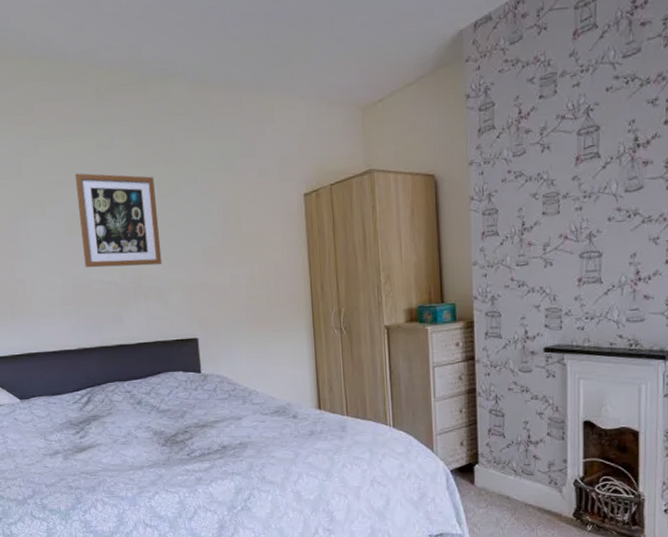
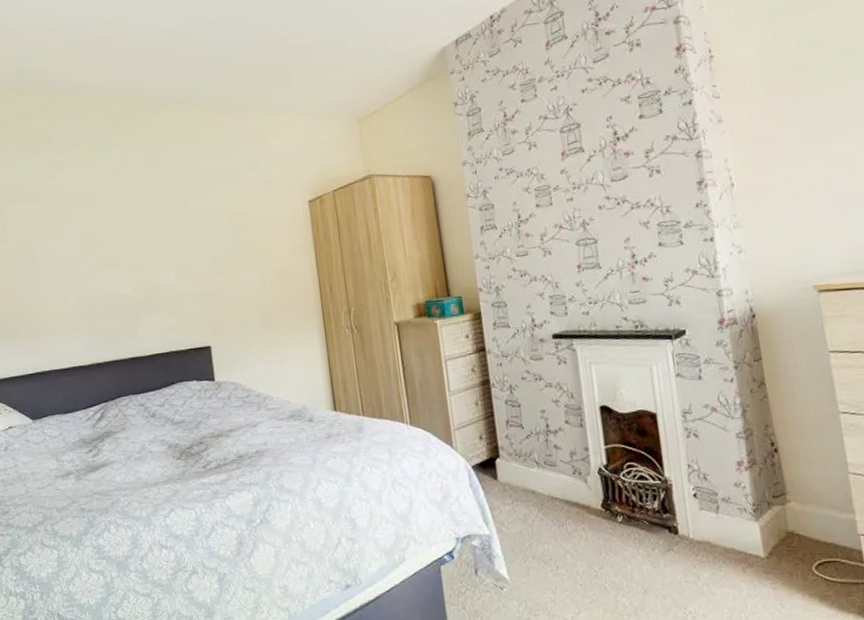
wall art: present [74,173,162,268] -> none [89,193,175,283]

